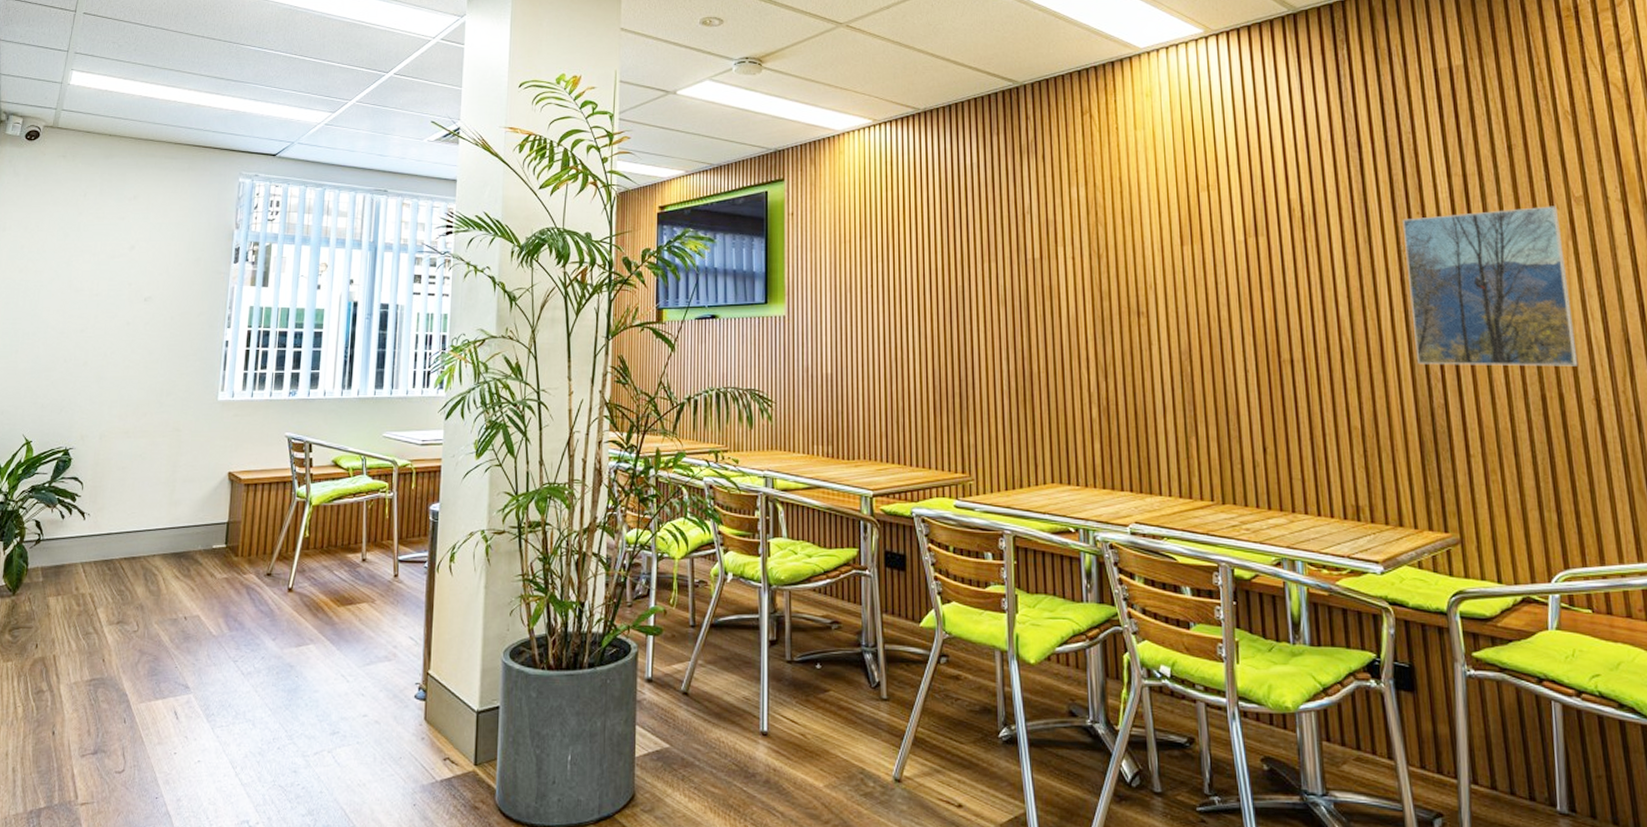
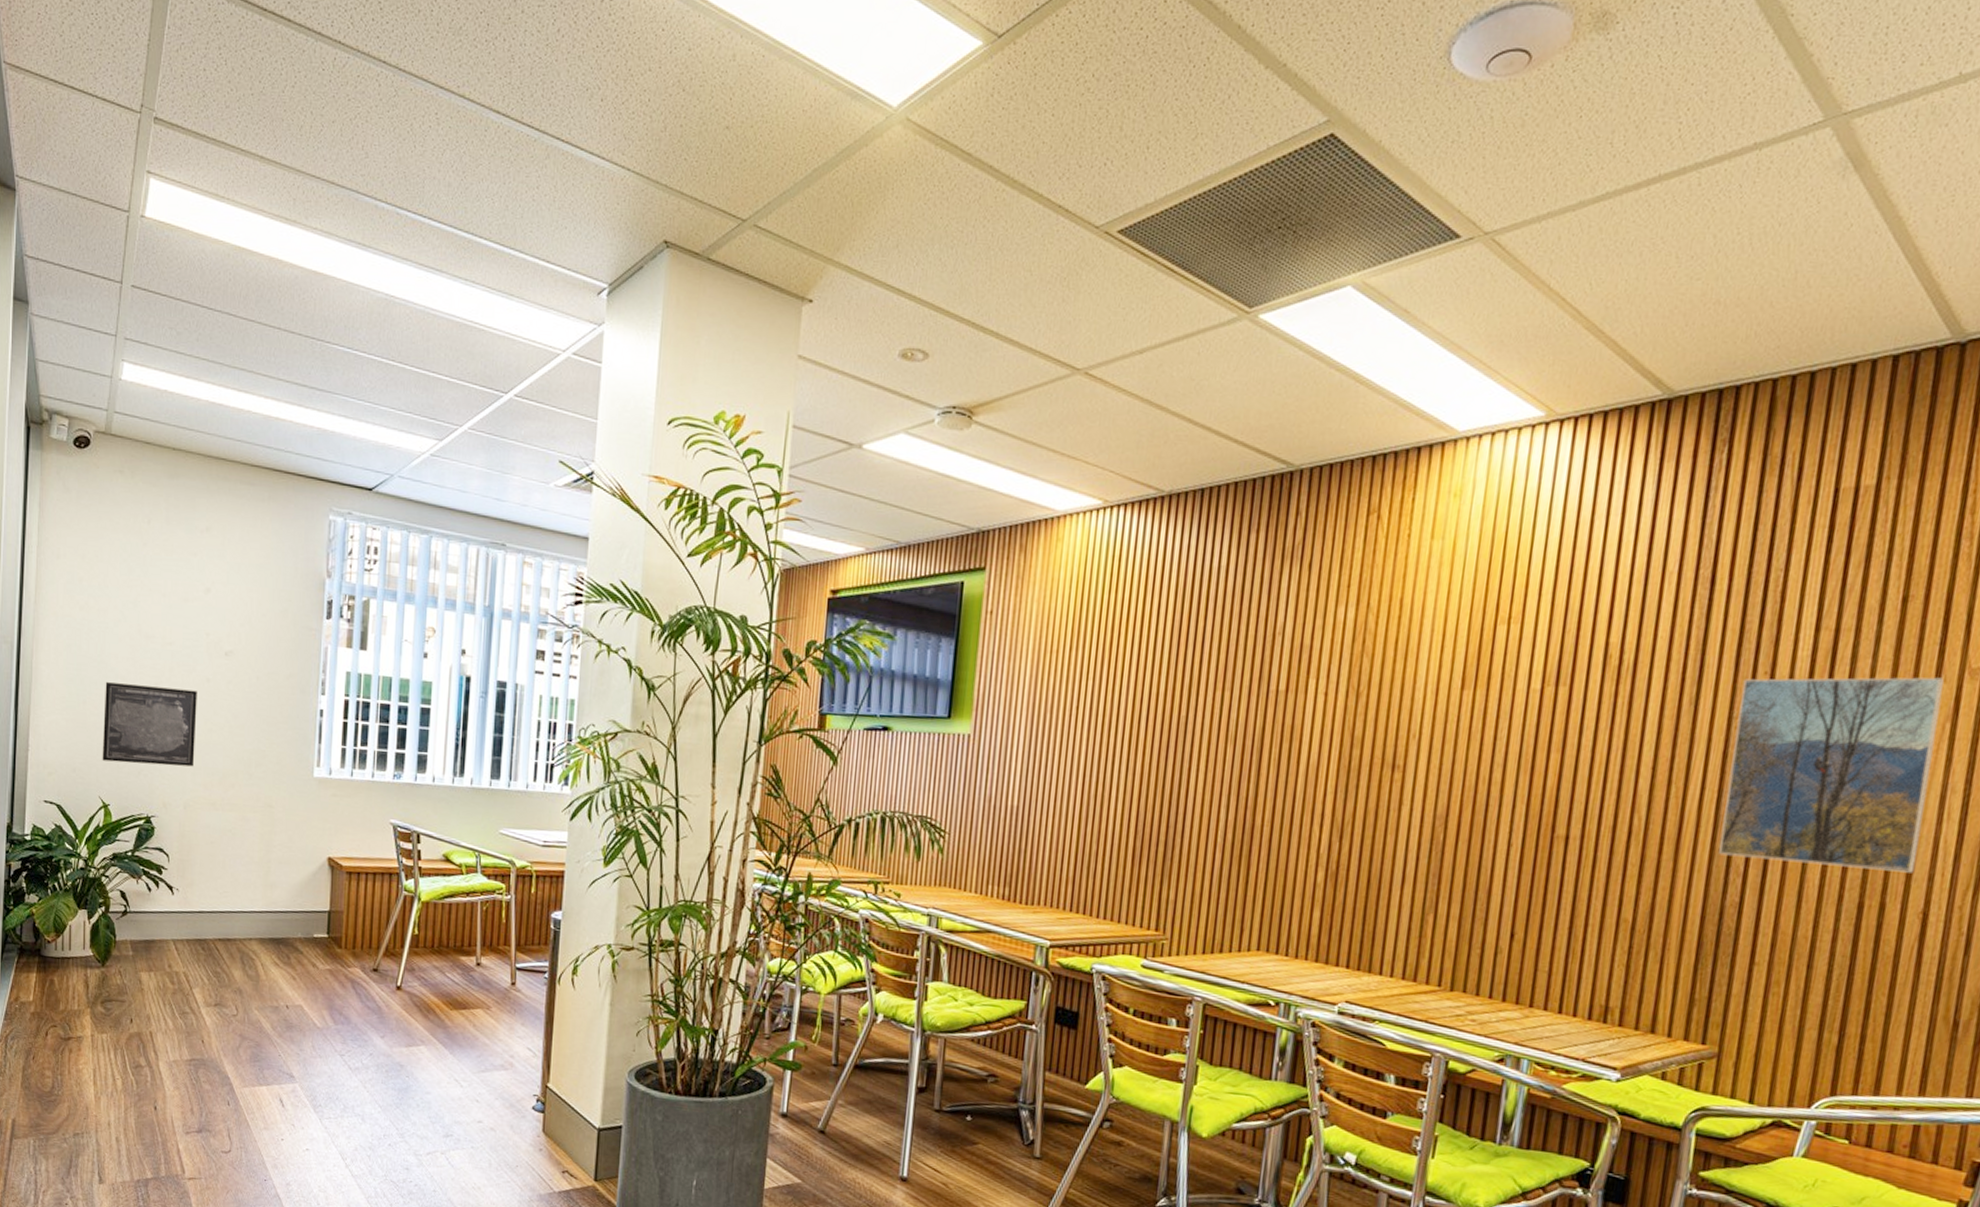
wall art: none [28,332,118,402] -> present [102,682,197,767]

